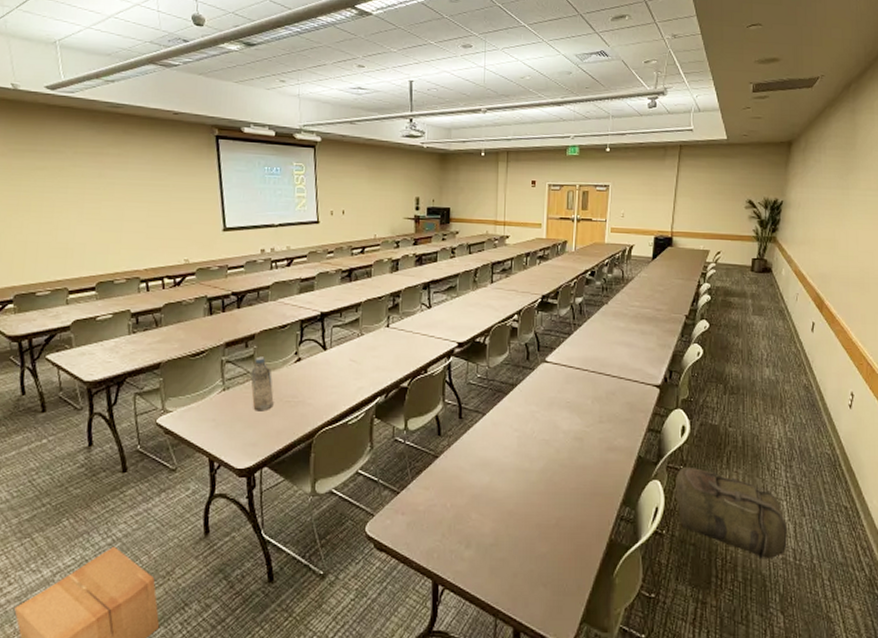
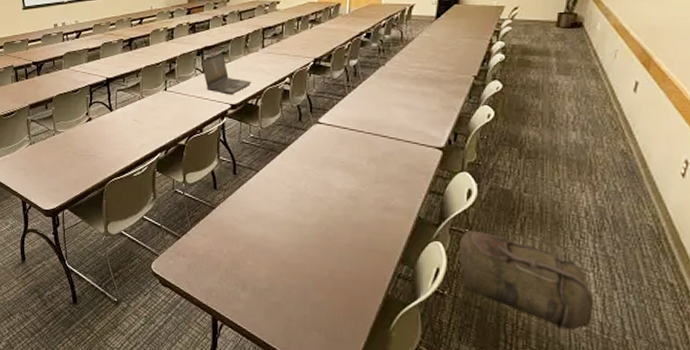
water bottle: present [250,356,274,412] -> none [51,116,71,163]
laptop computer: none [428,286,479,332] -> present [201,52,251,95]

